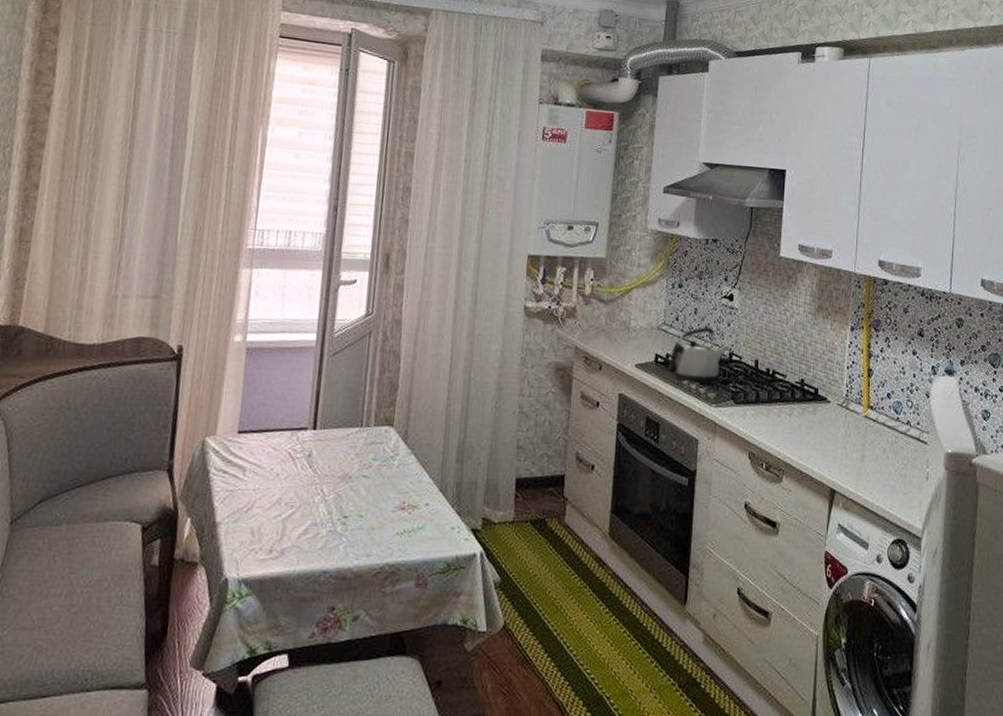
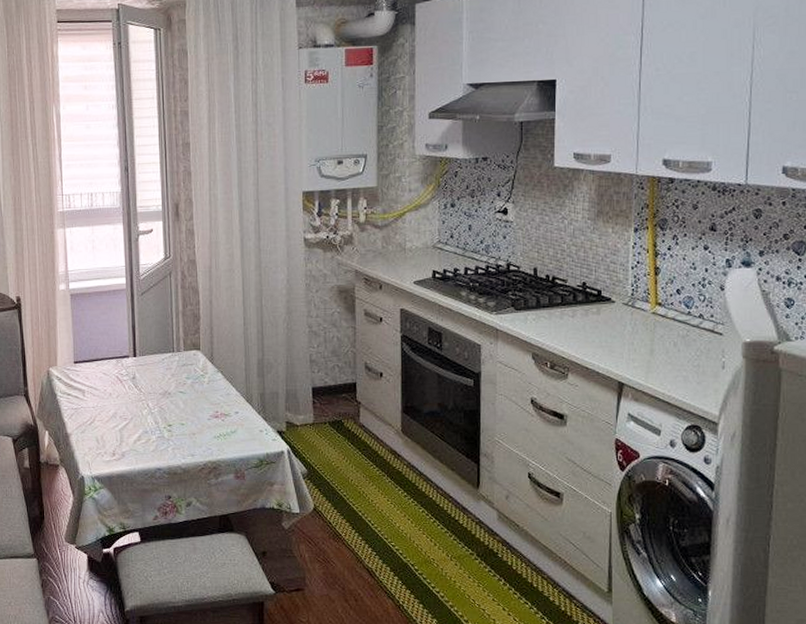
kettle: present [668,326,730,385] -> none [446,241,507,294]

